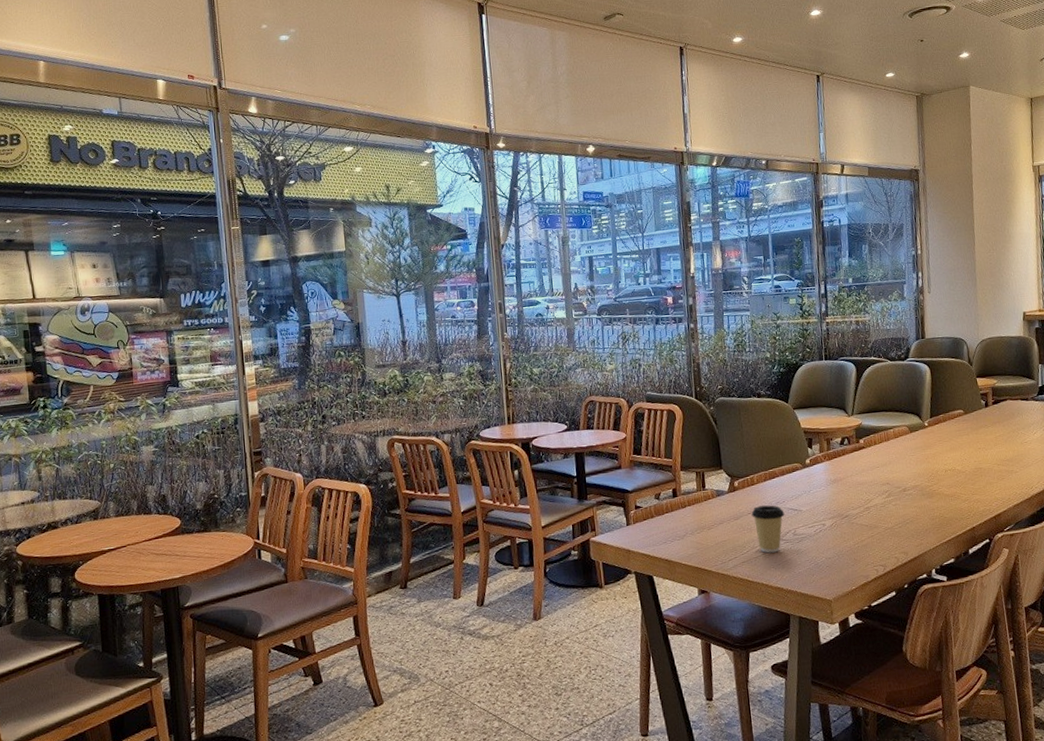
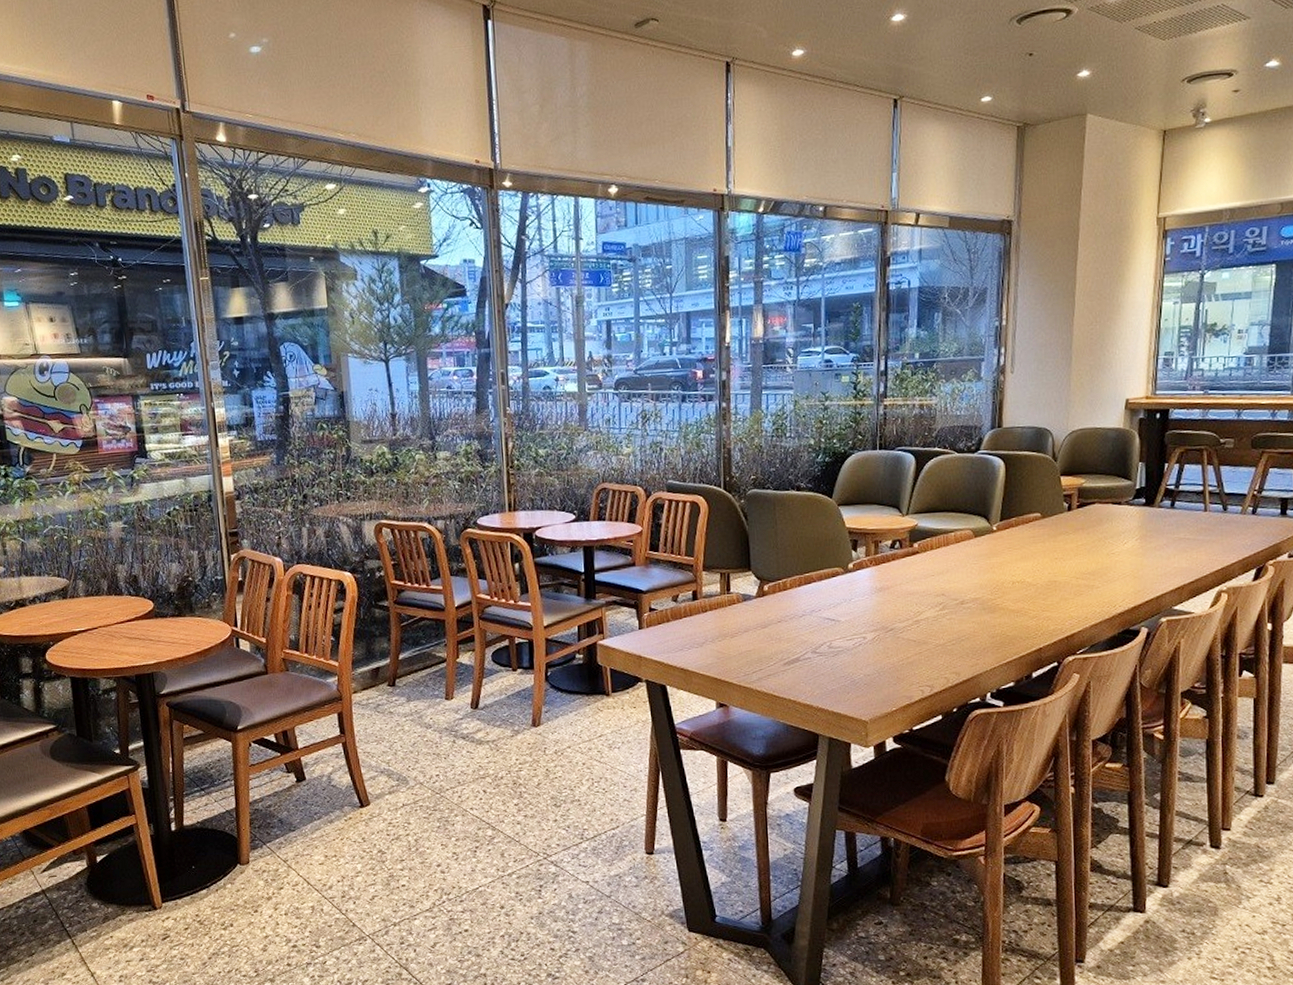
coffee cup: present [751,505,785,553] -> none [781,613,820,667]

